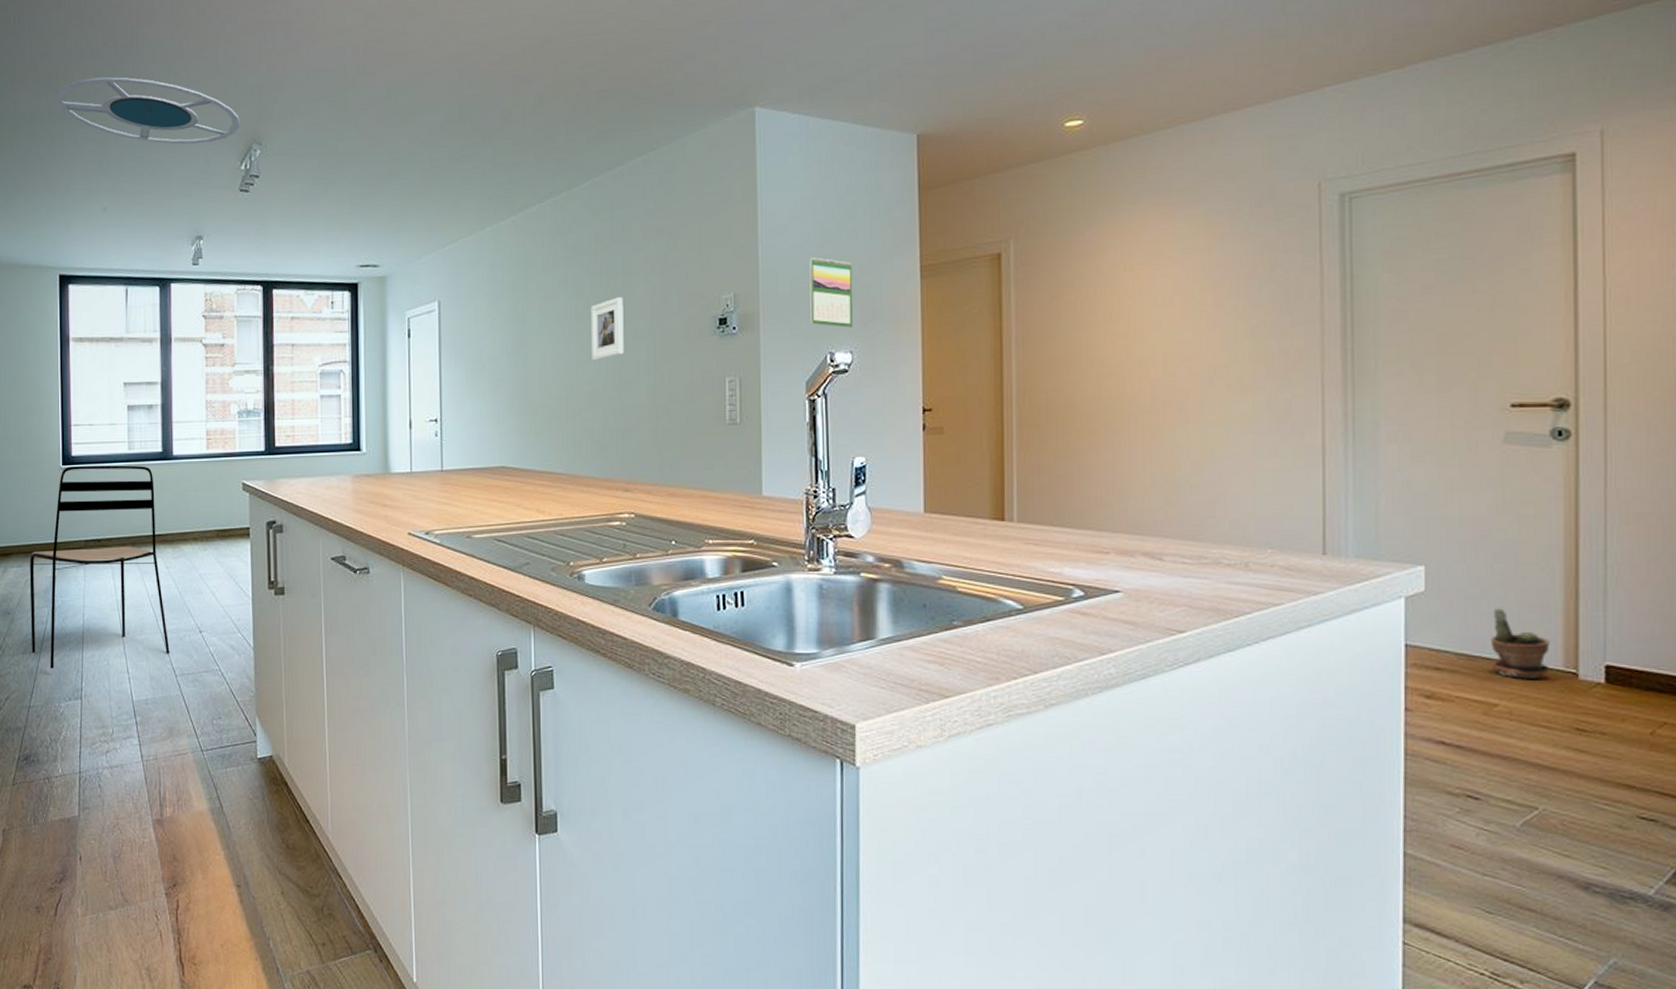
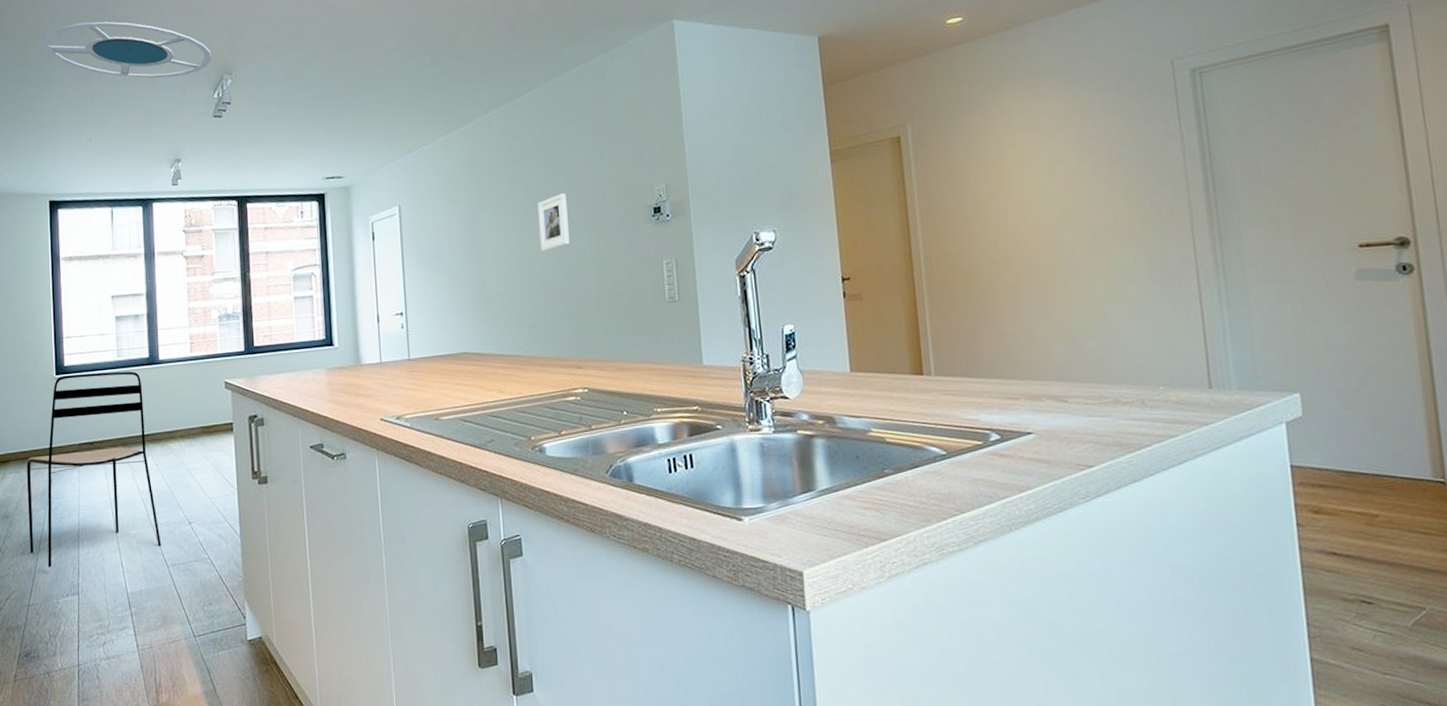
calendar: present [809,257,853,328] -> none [731,148,773,210]
potted plant: present [1490,607,1550,679] -> none [1364,426,1421,490]

